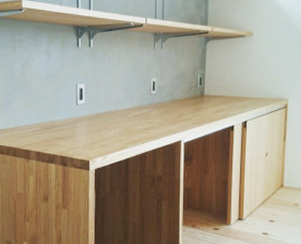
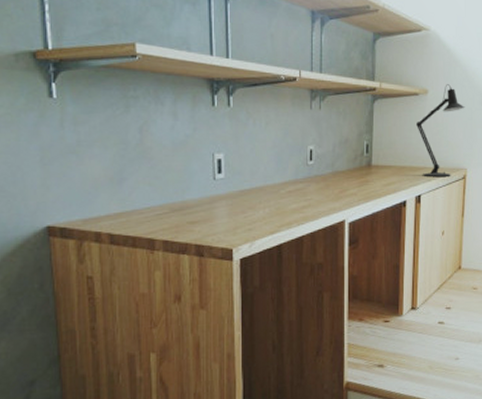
desk lamp: none [243,27,286,105] -> present [416,84,465,176]

